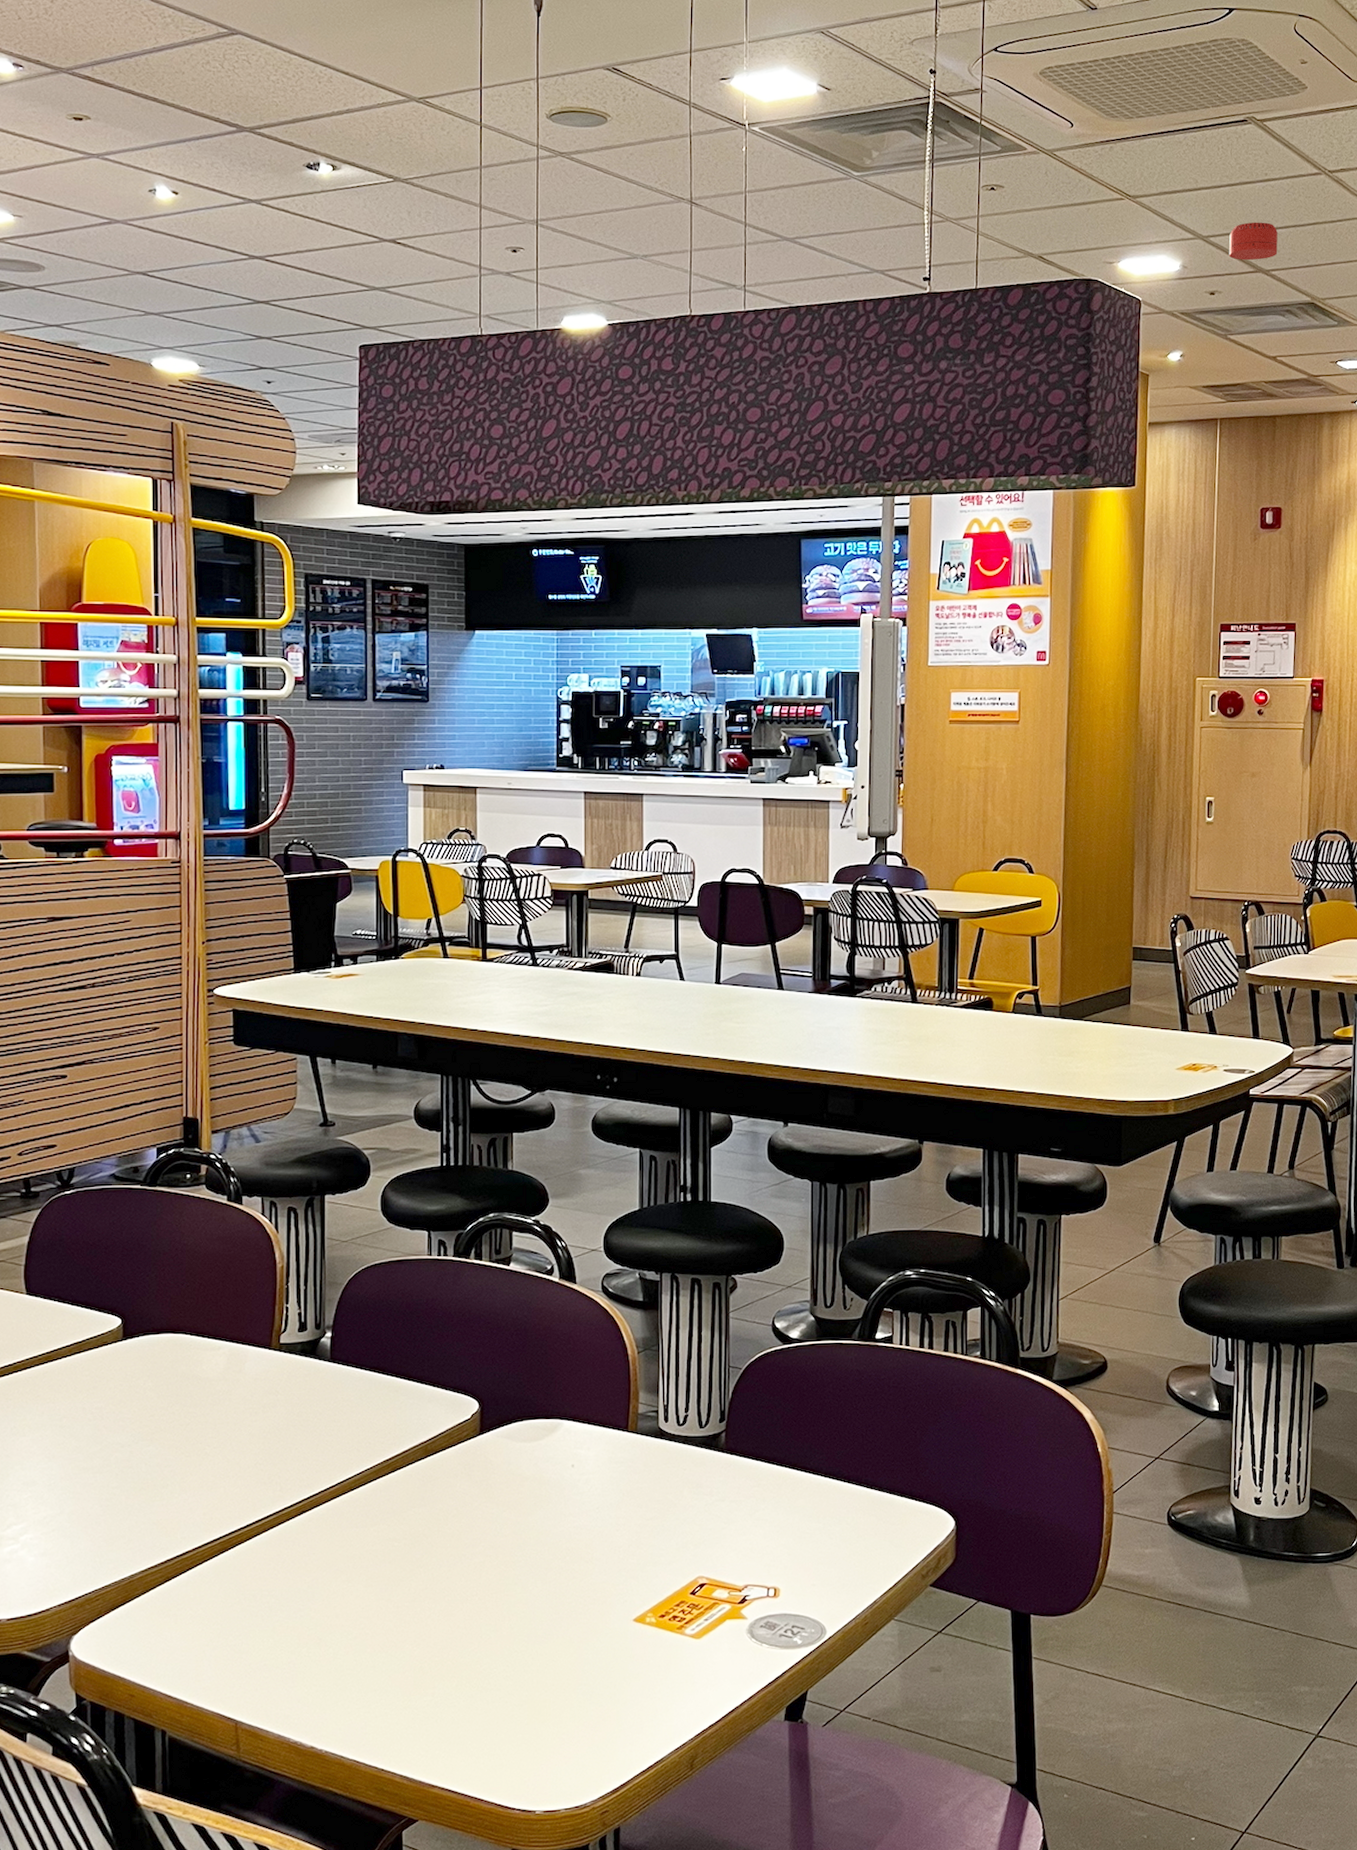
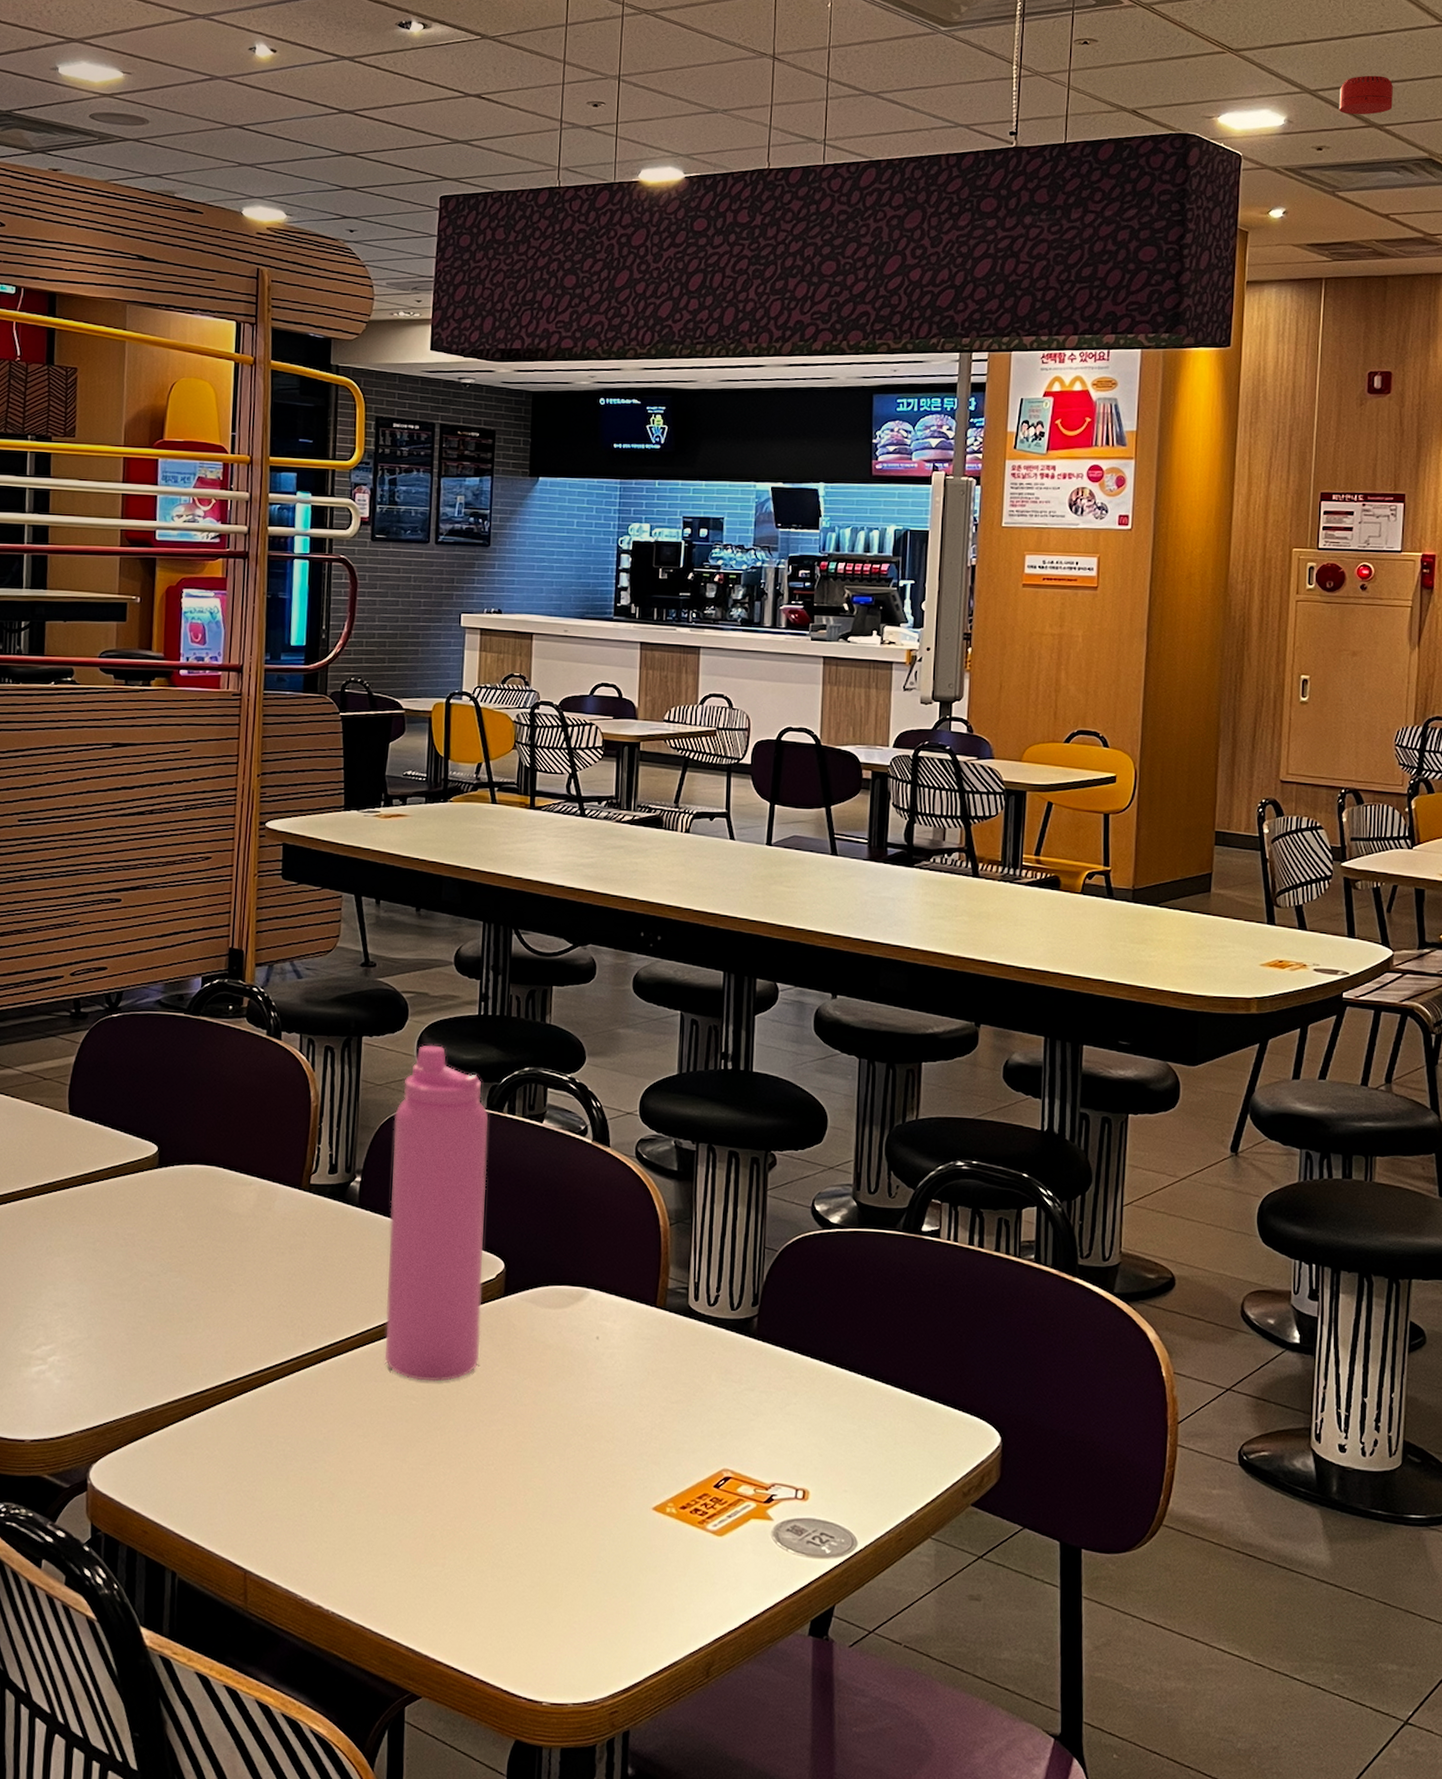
water bottle: none [362,1198,459,1523] -> present [384,1044,489,1382]

